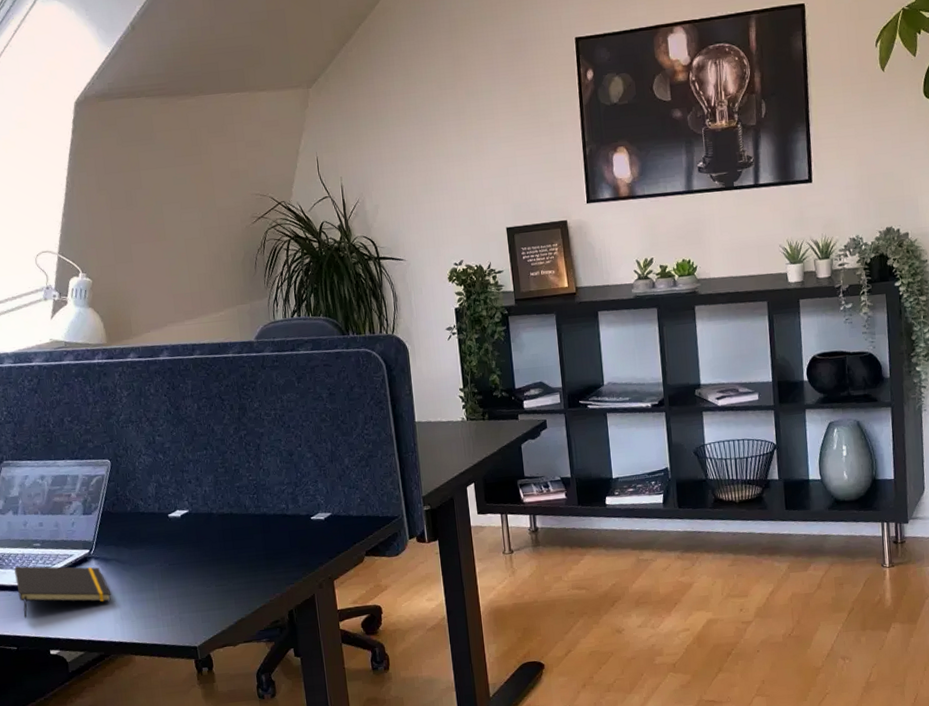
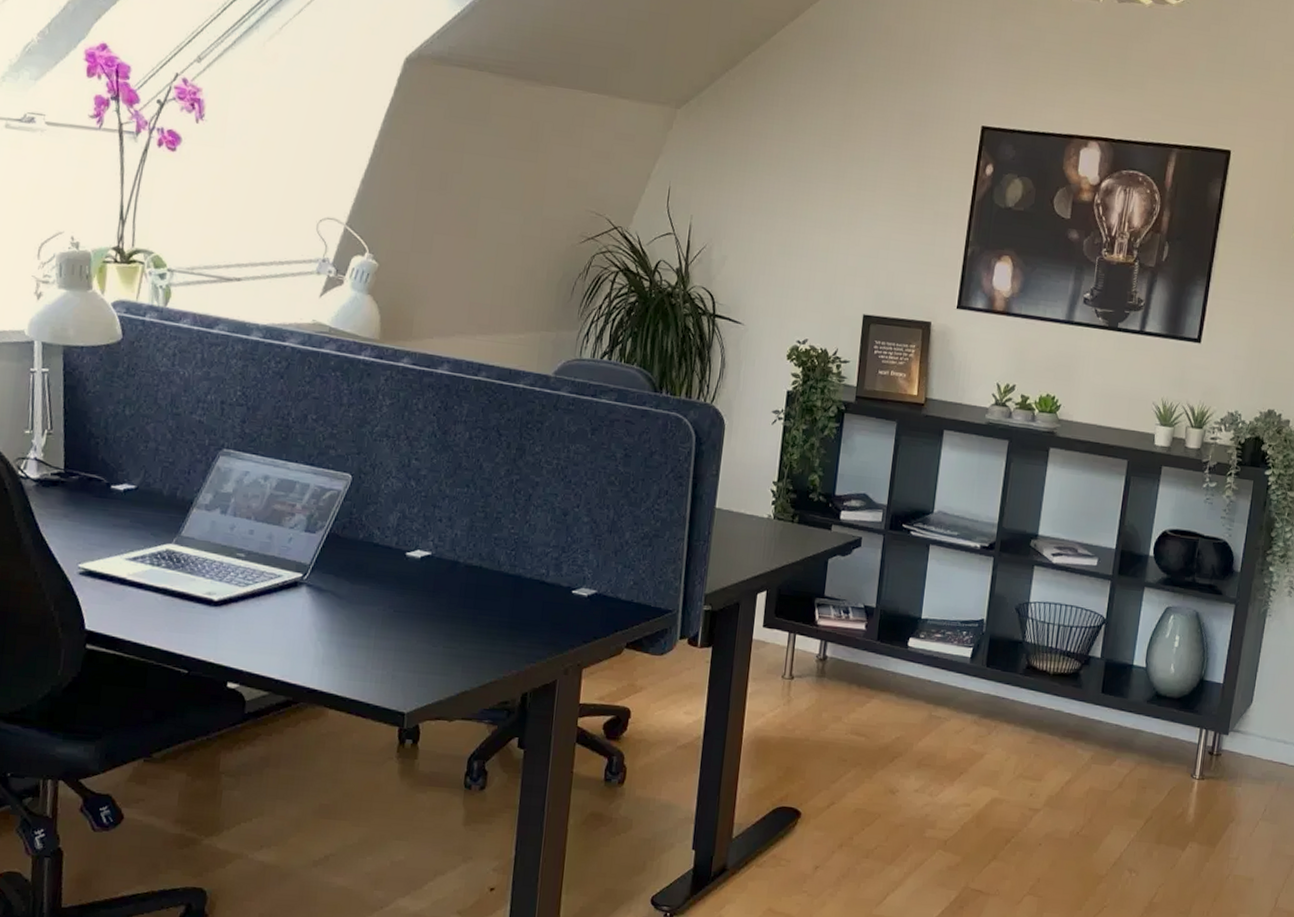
notepad: present [14,566,111,618] -> none [204,575,317,640]

